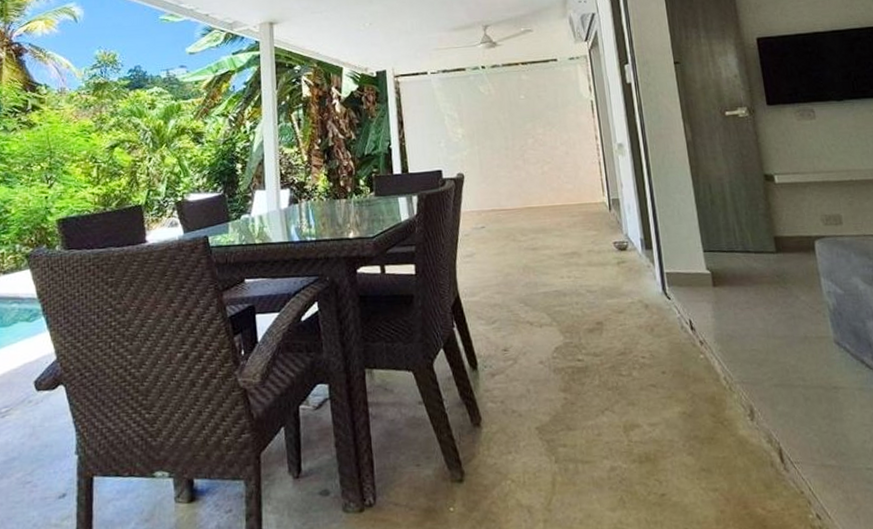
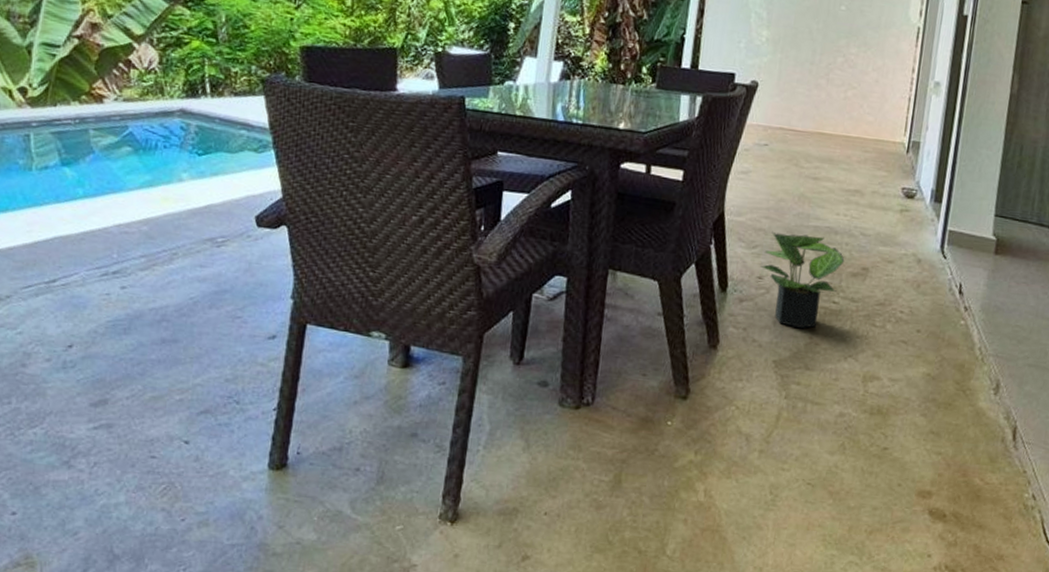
potted plant: none [503,301,579,392] -> present [760,231,845,329]

